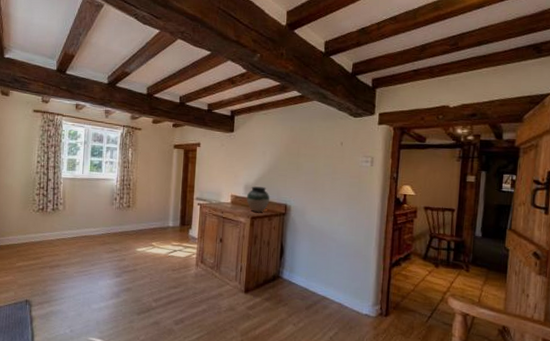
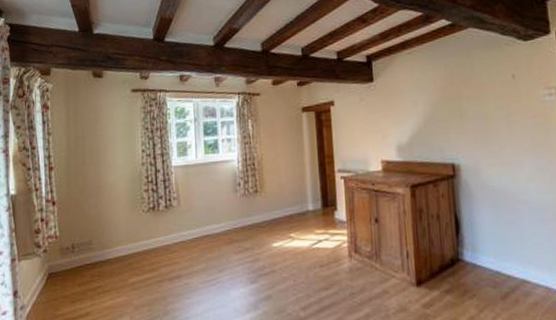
vase: present [246,186,270,212] -> none [400,145,432,178]

